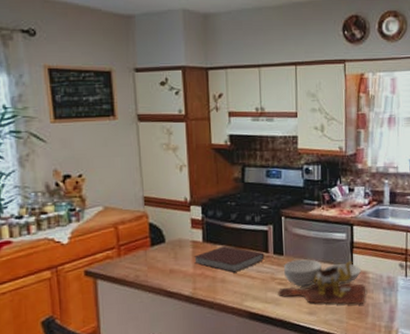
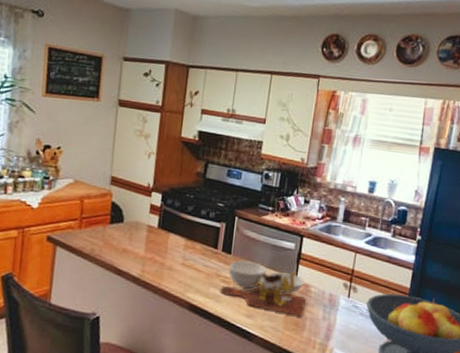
notebook: present [194,246,265,272] -> none [147,235,213,262]

